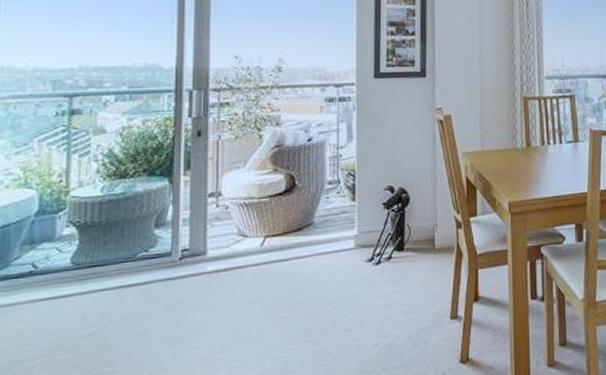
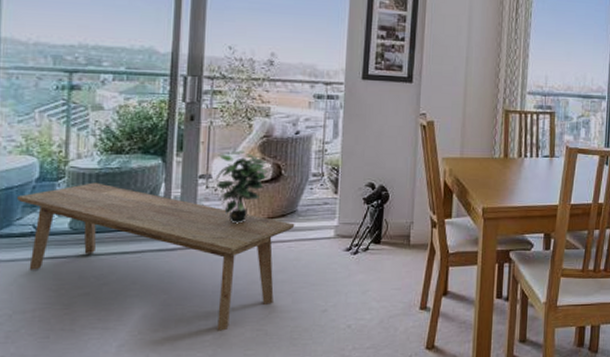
bench: none [15,211,312,364] -> present [17,182,295,331]
potted plant: none [226,163,281,243] -> present [215,150,268,224]

